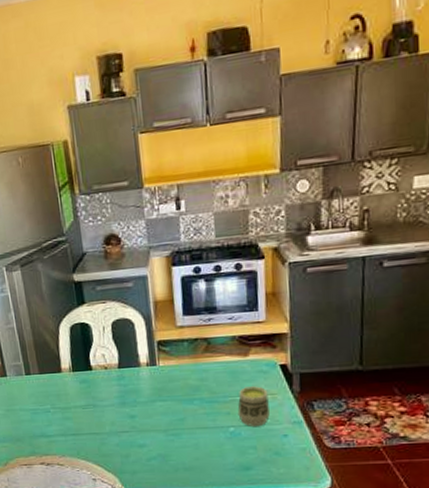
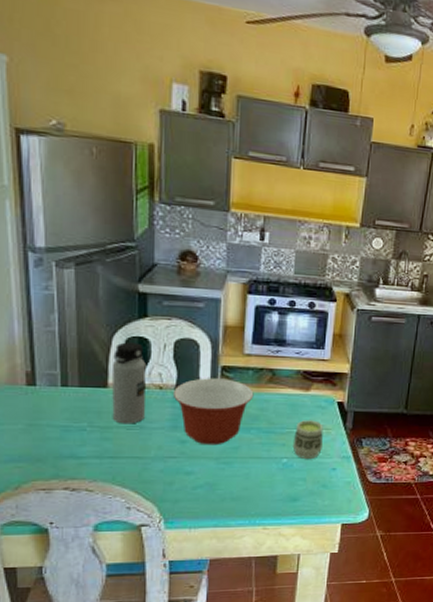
water bottle: none [62,328,97,404] -> present [111,342,146,424]
mixing bowl: none [116,352,192,419] -> present [172,378,254,446]

